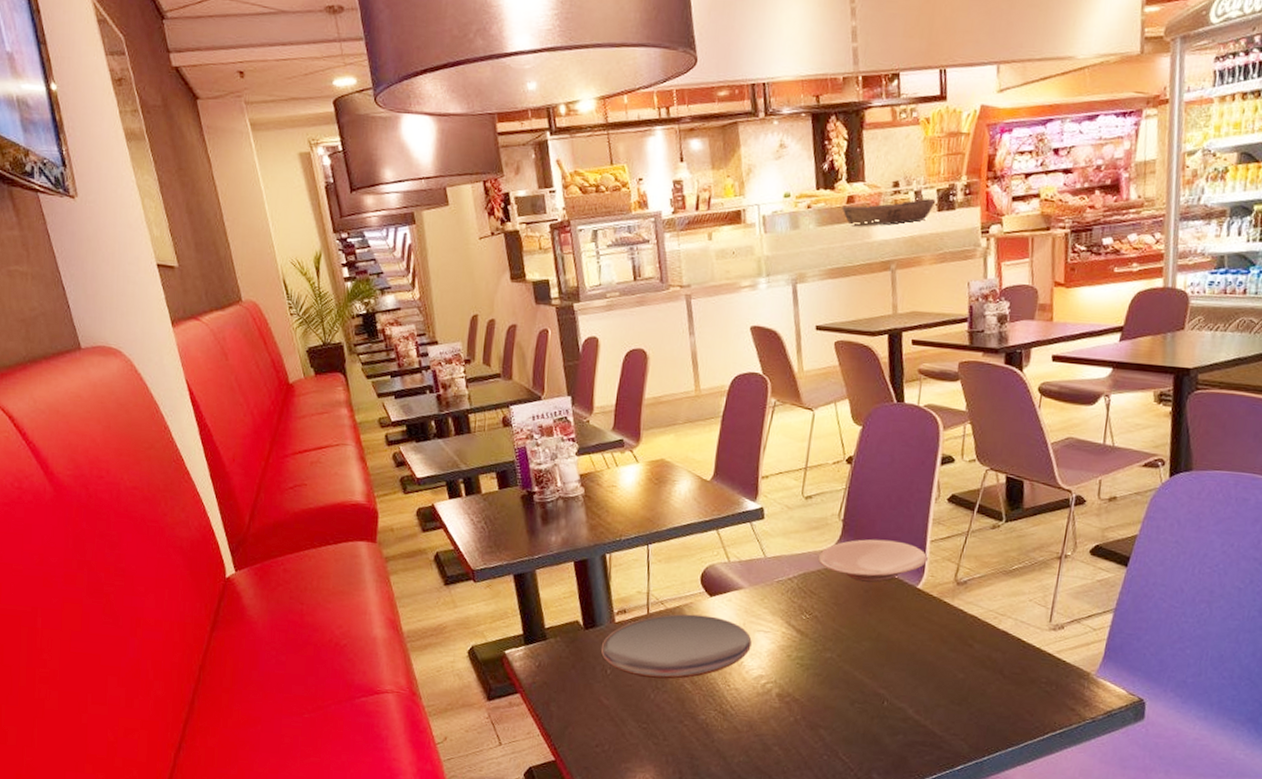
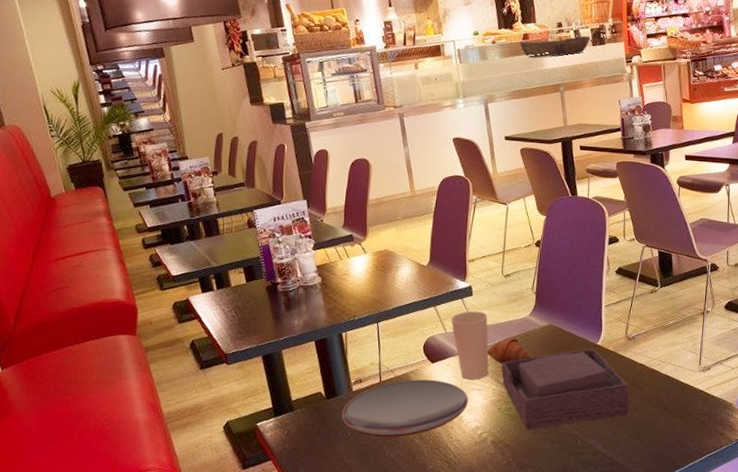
cup: none [736,537,781,620] -> present [451,311,489,380]
croissant: none [778,572,831,603] -> present [487,337,530,364]
napkin holder: none [794,592,955,684] -> present [501,349,630,429]
saucer: present [817,539,928,583] -> none [517,307,604,342]

